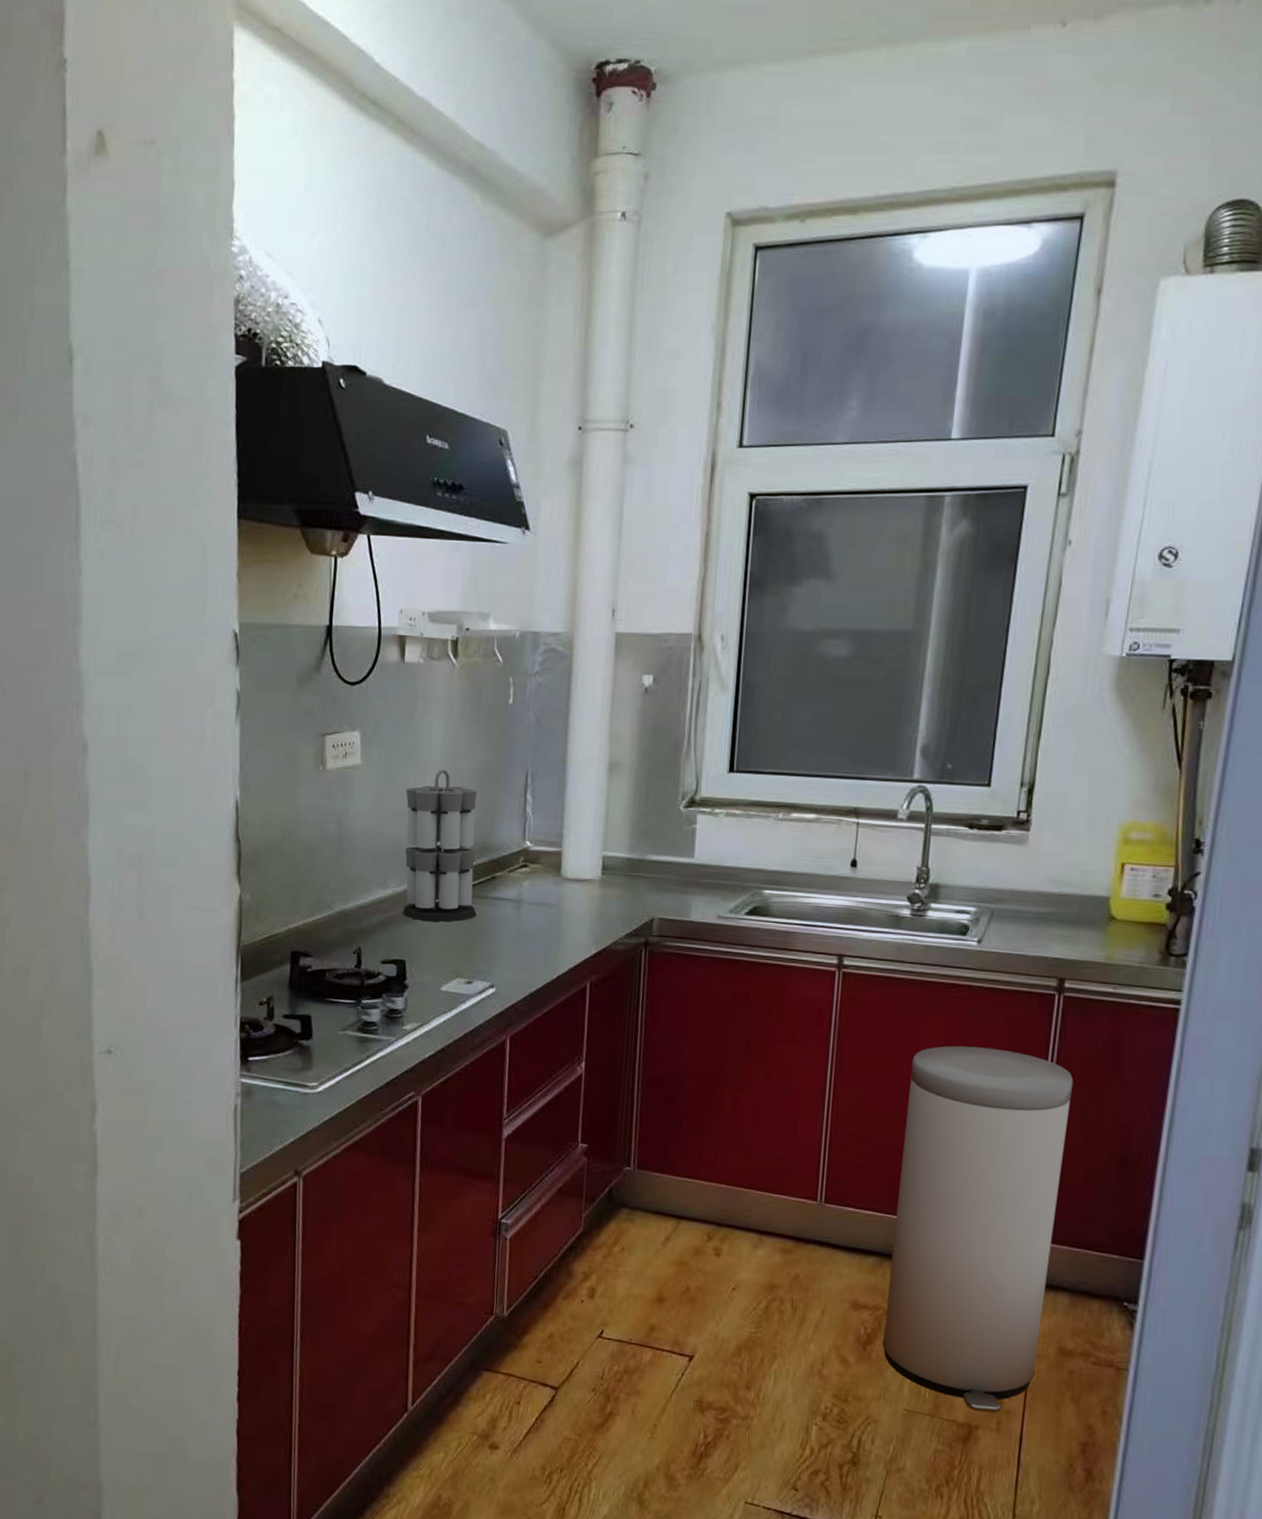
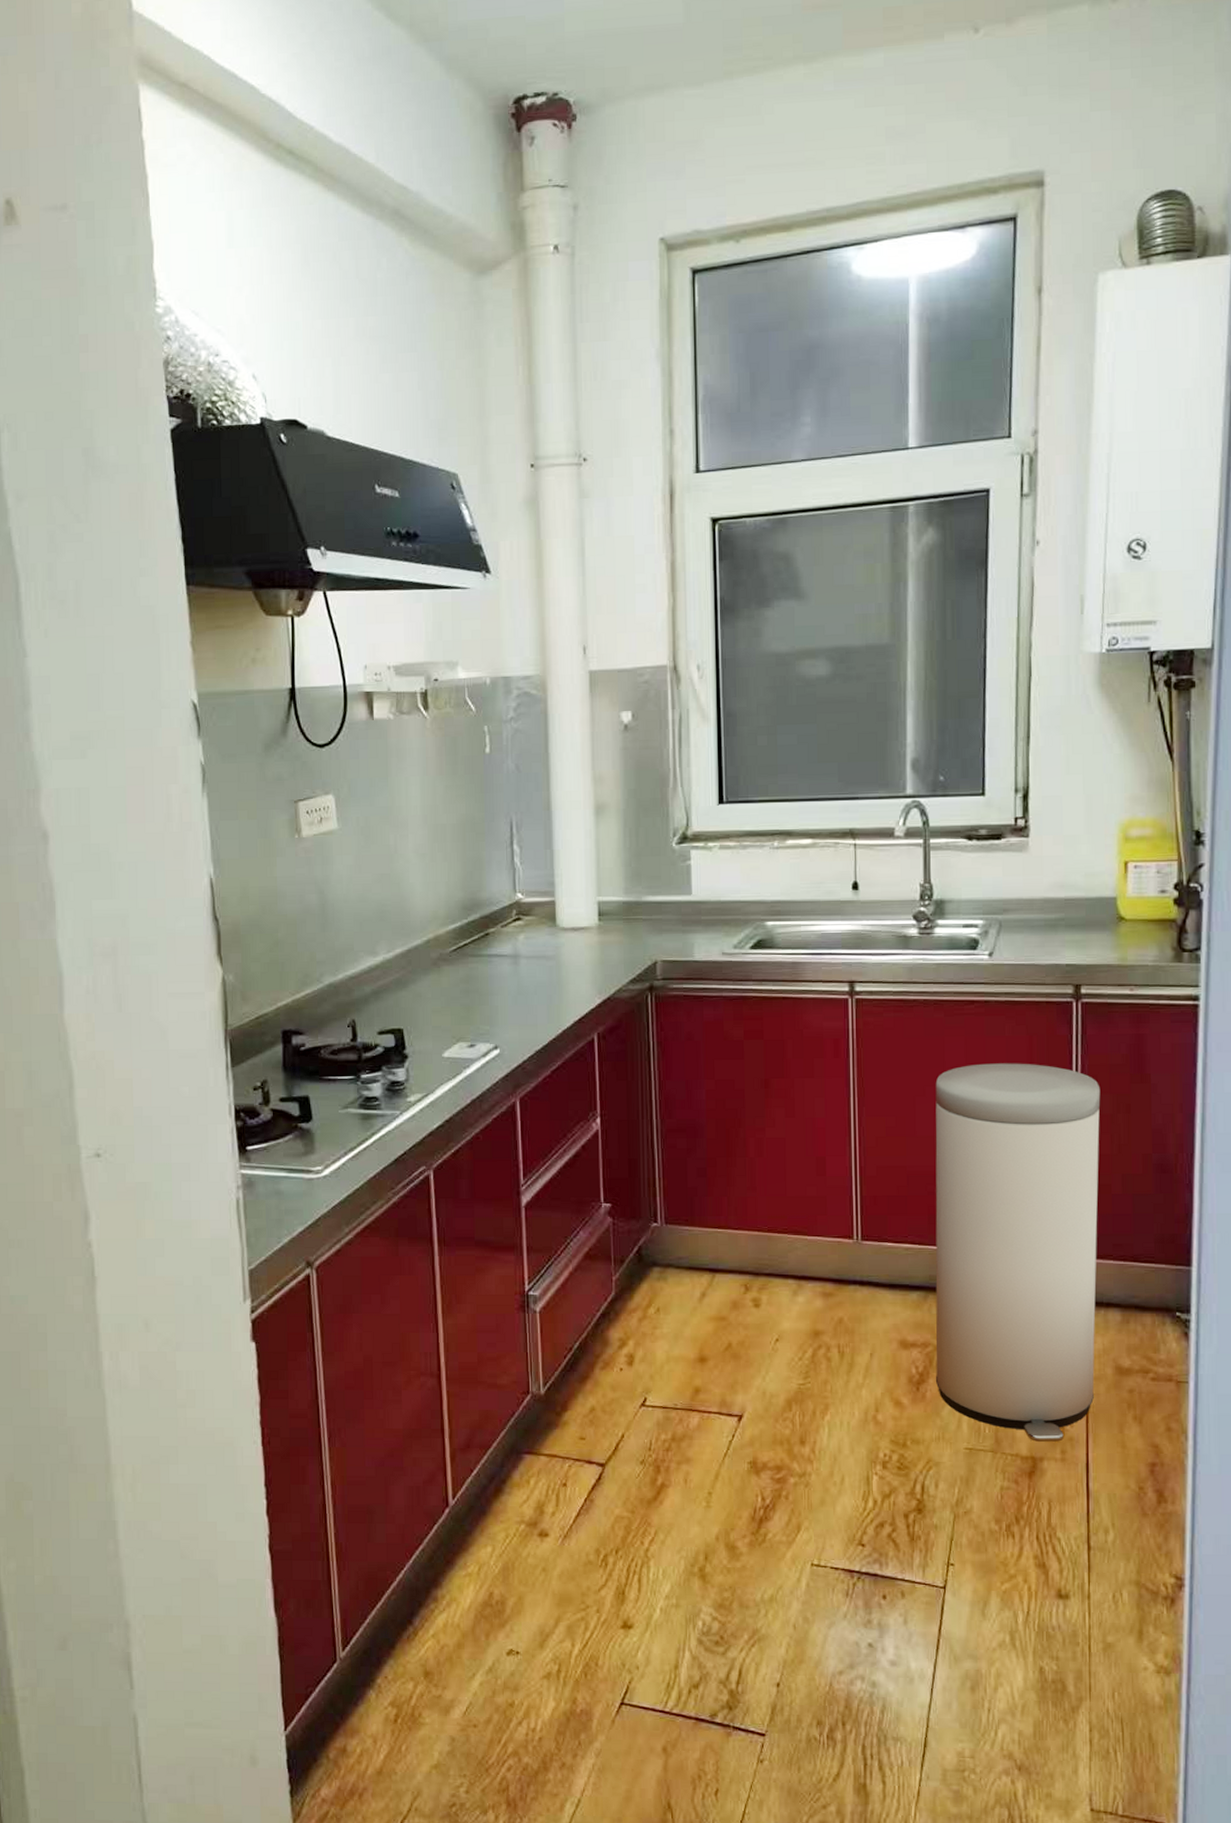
spice rack: present [402,769,477,922] -> none [387,827,473,986]

